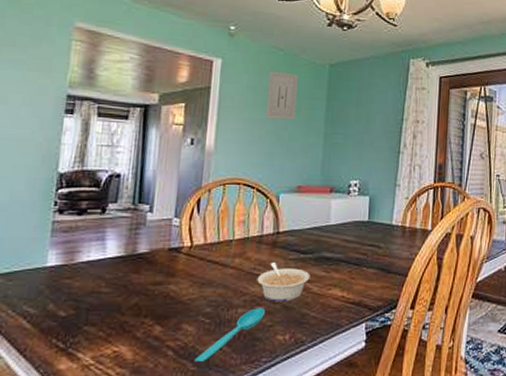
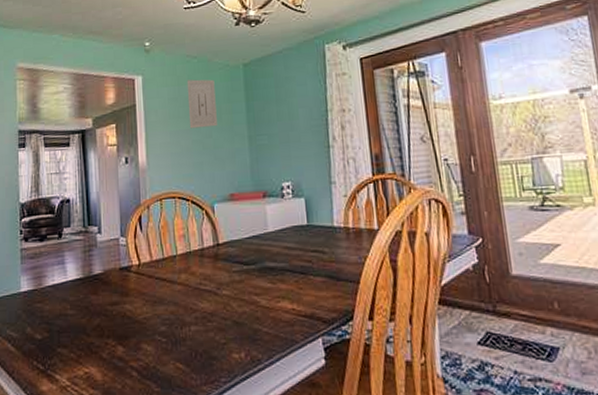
spoon: present [194,308,265,362] -> none [157,325,217,382]
legume: present [257,262,310,302] -> none [204,276,257,318]

